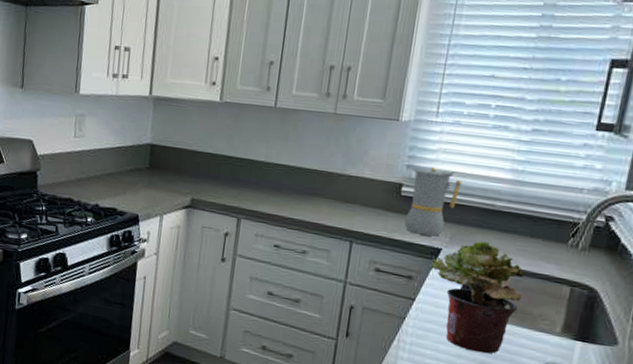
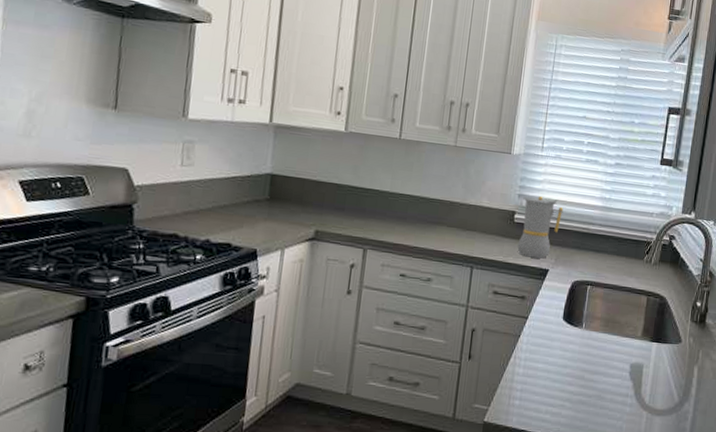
potted plant: present [431,241,526,354] -> none [540,260,614,362]

